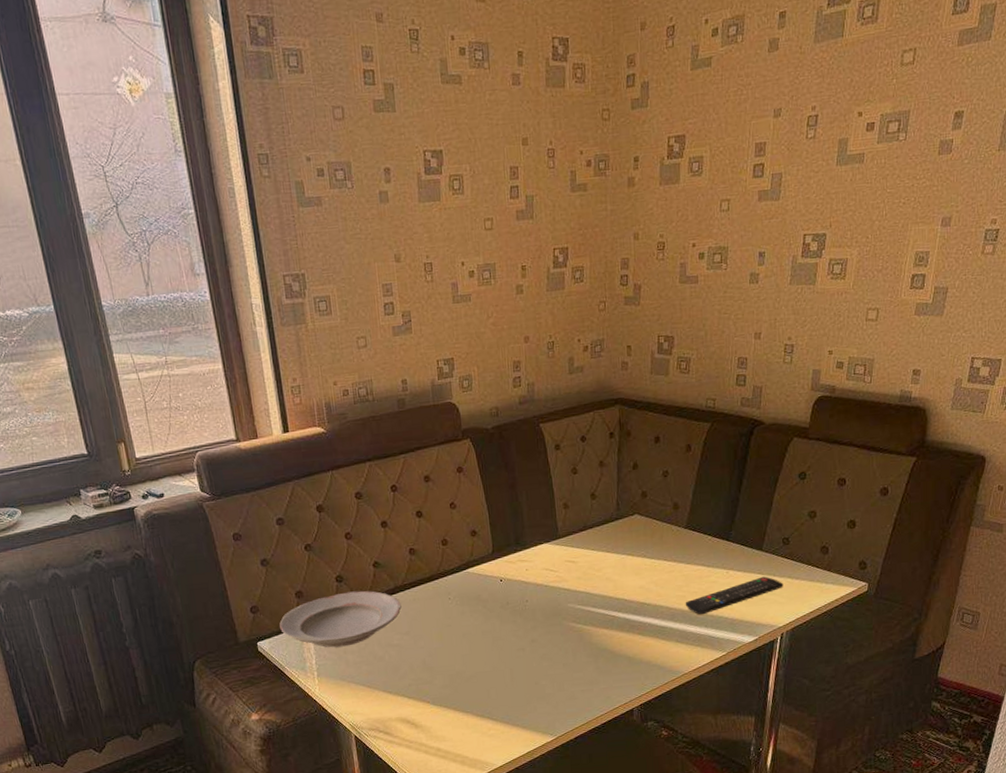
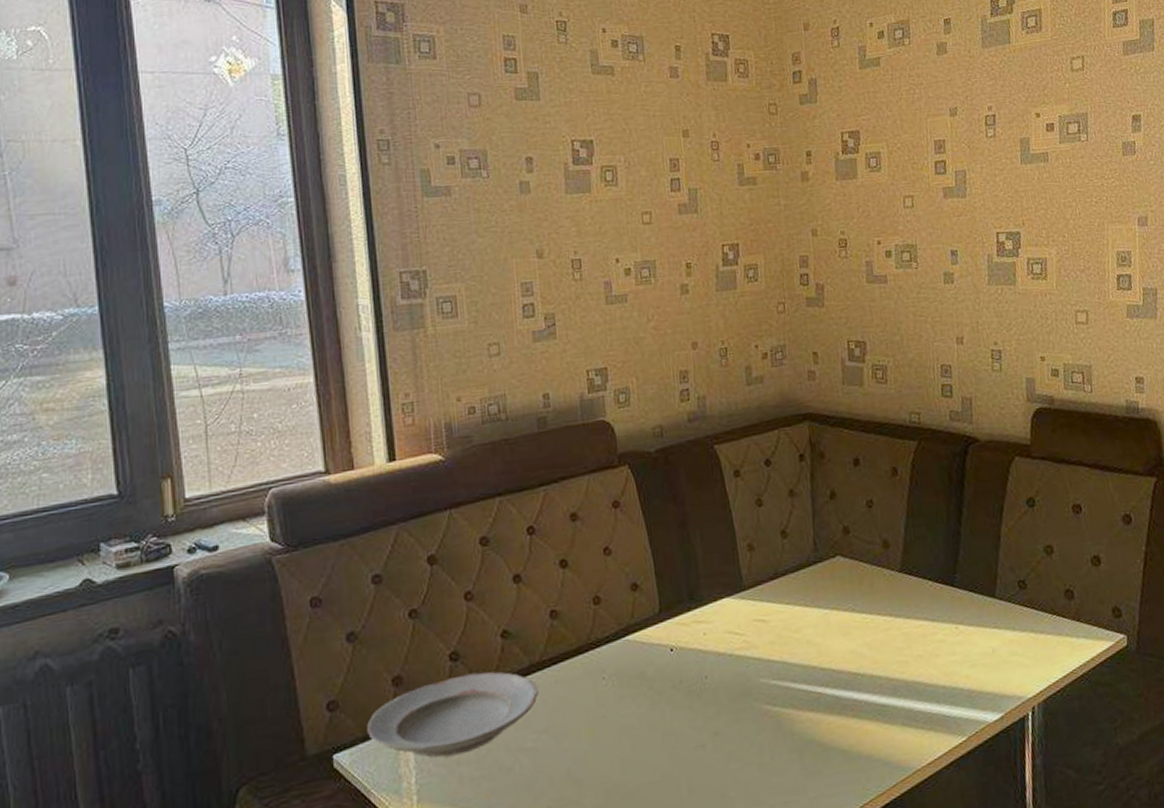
remote control: present [685,576,784,614] -> none [908,631,1027,686]

